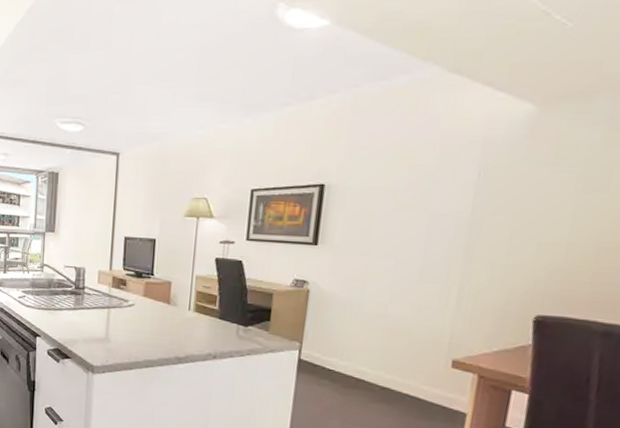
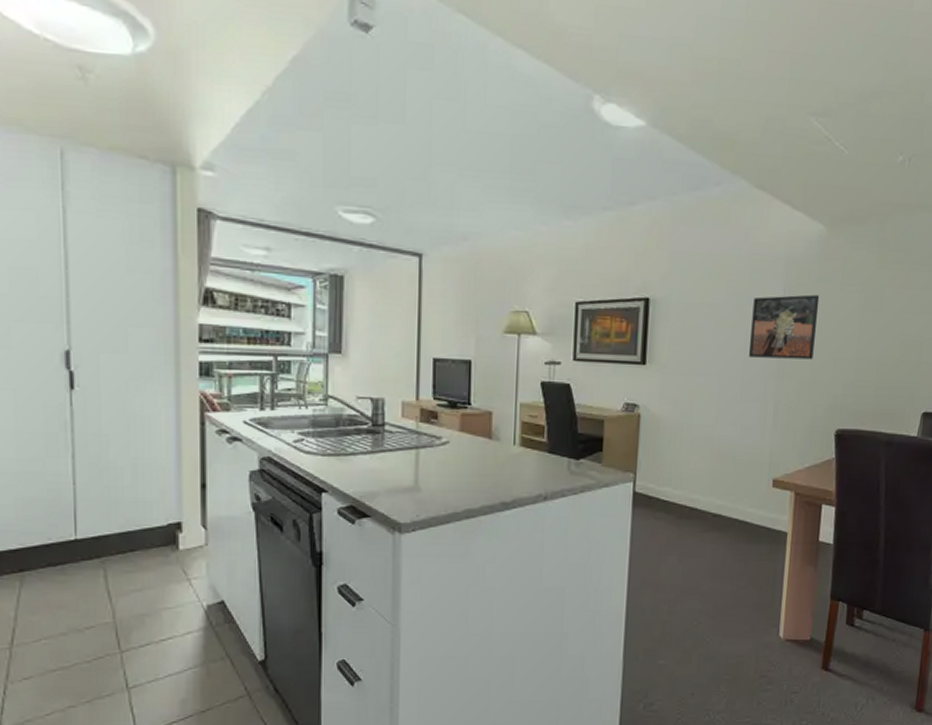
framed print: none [432,177,524,243] -> present [749,294,820,360]

